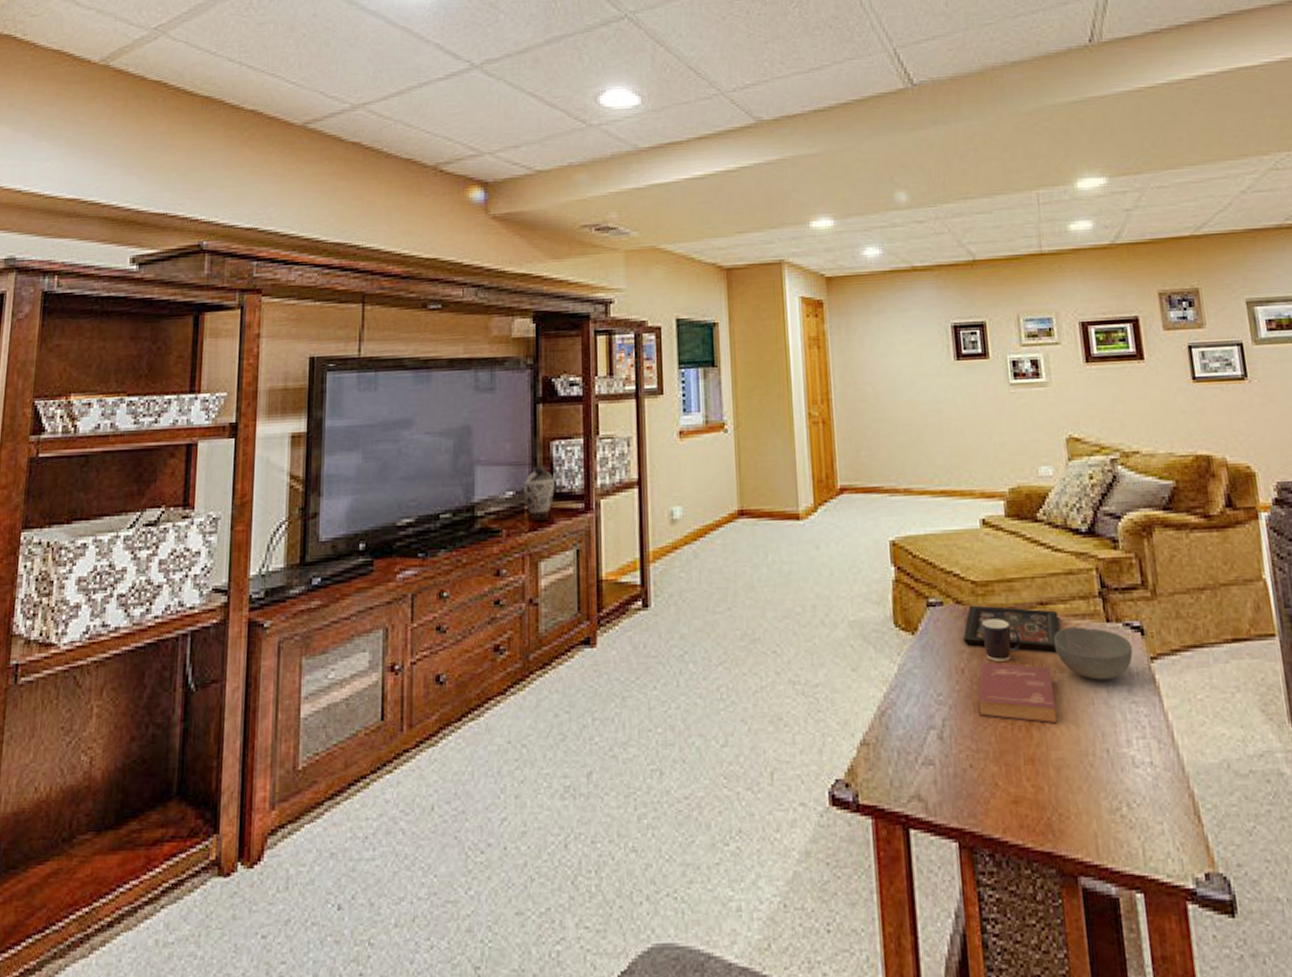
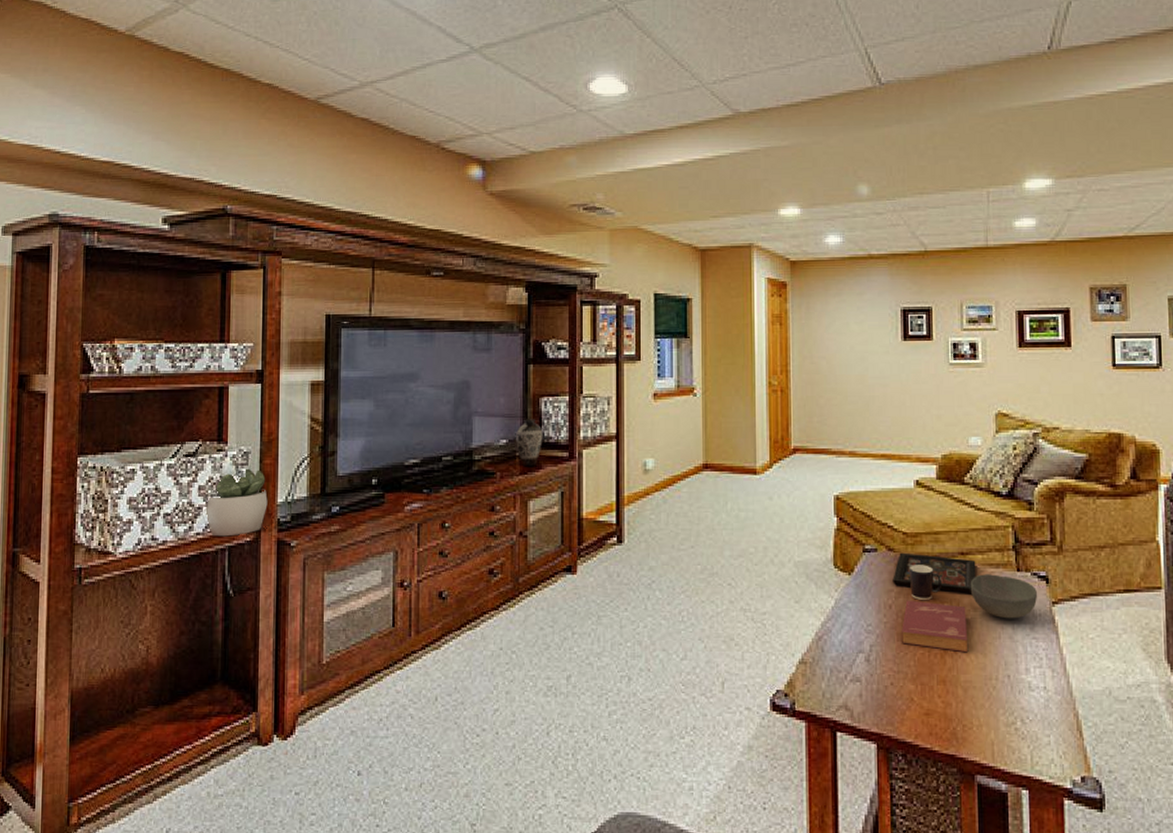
succulent plant: none [164,537,239,620] -> present [204,468,268,537]

